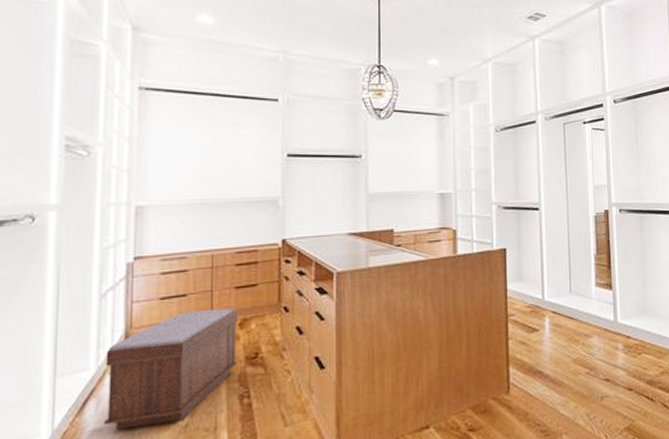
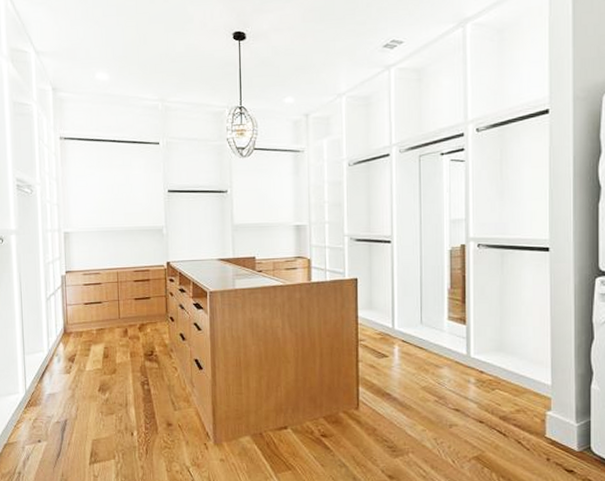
bench: present [103,308,238,430] -> none [53,315,139,396]

